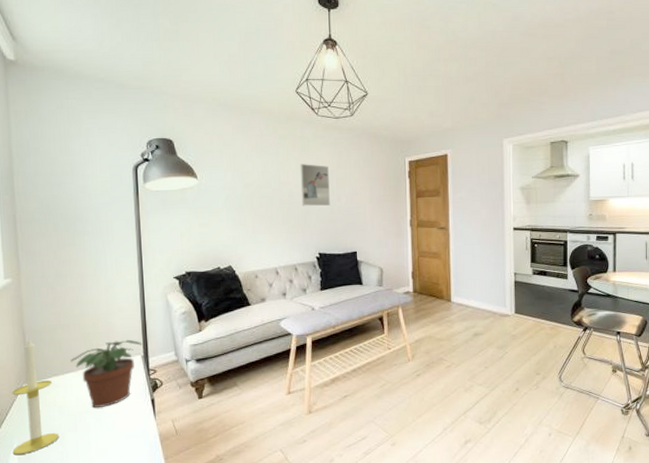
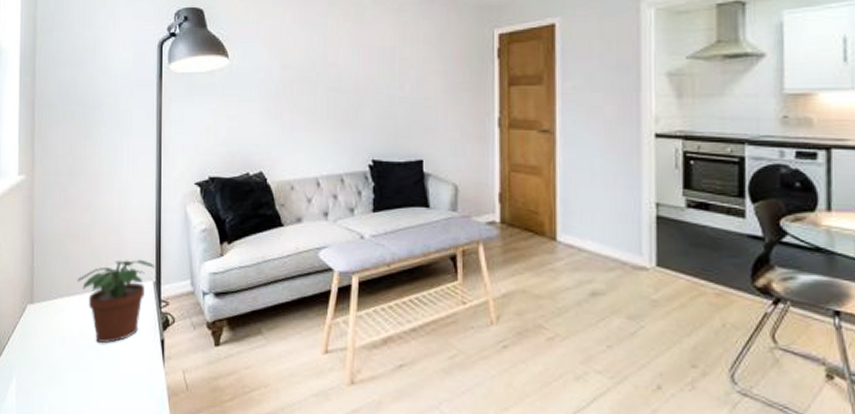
candle: present [12,339,59,455] -> none [11,249,59,391]
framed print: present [300,164,330,207] -> none [353,39,390,96]

